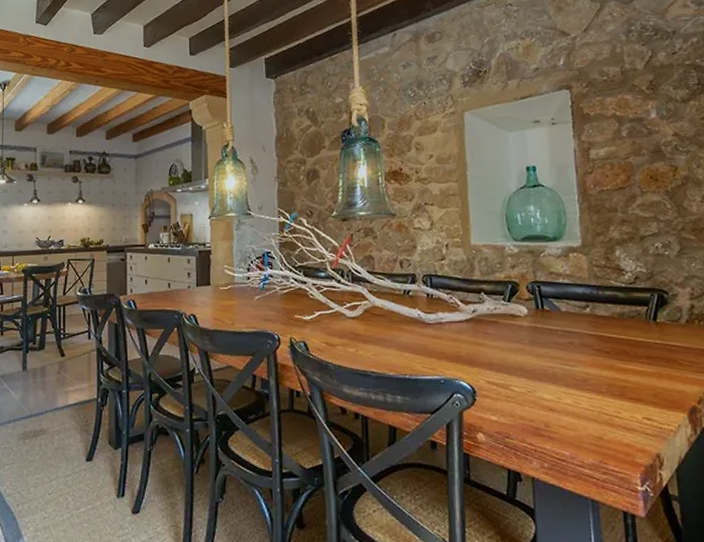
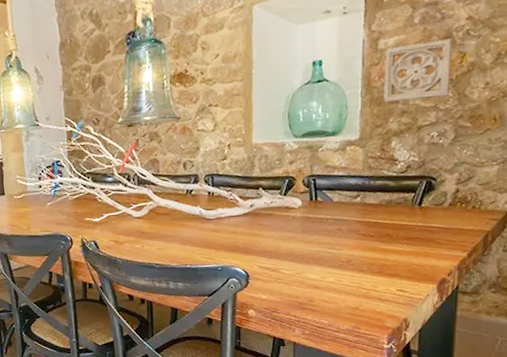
wall ornament: none [597,152,668,211] -> present [384,38,453,103]

